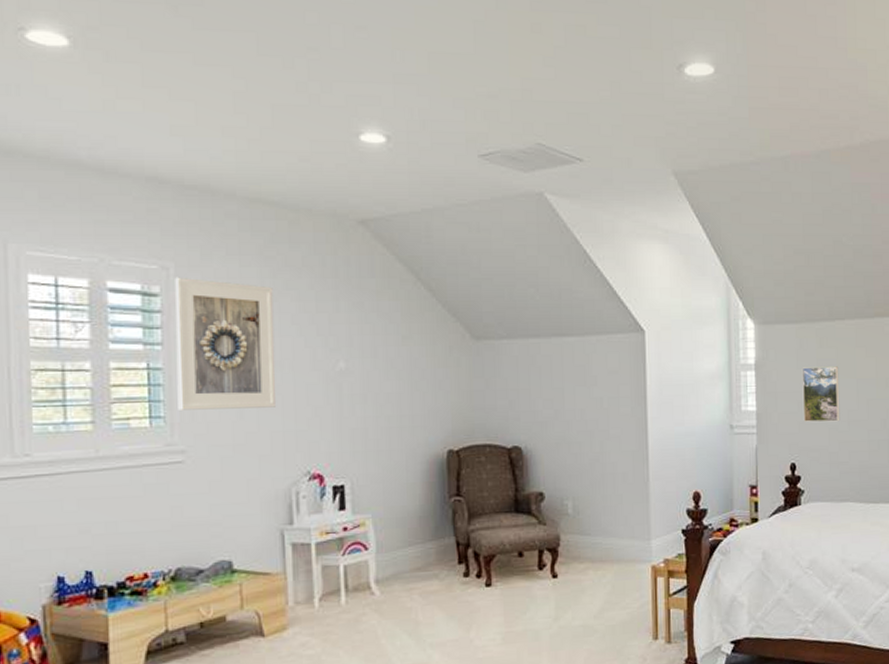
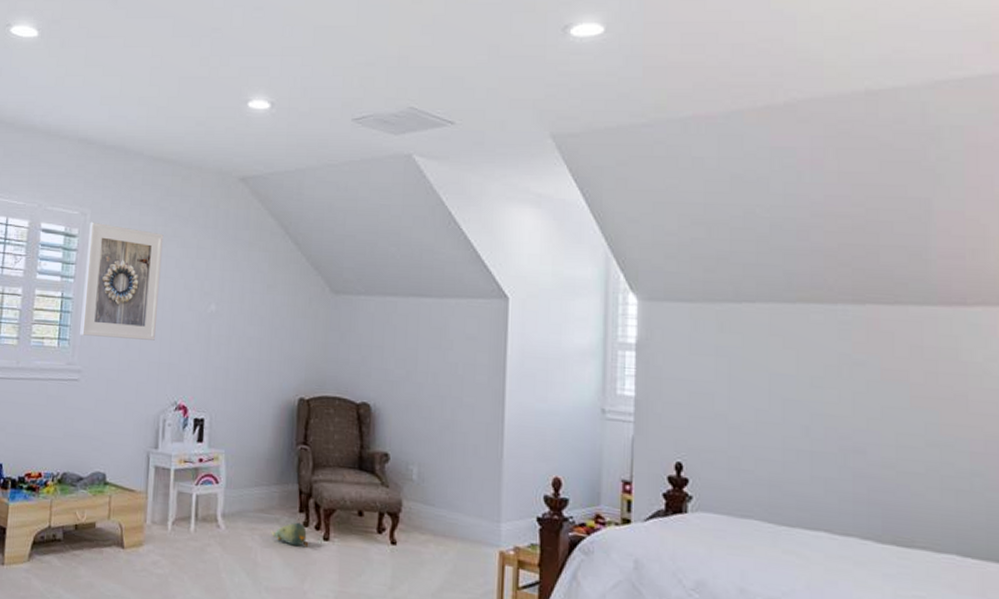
plush toy: none [429,574,472,598] -> present [270,522,309,548]
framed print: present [802,366,840,422] -> none [694,353,745,421]

